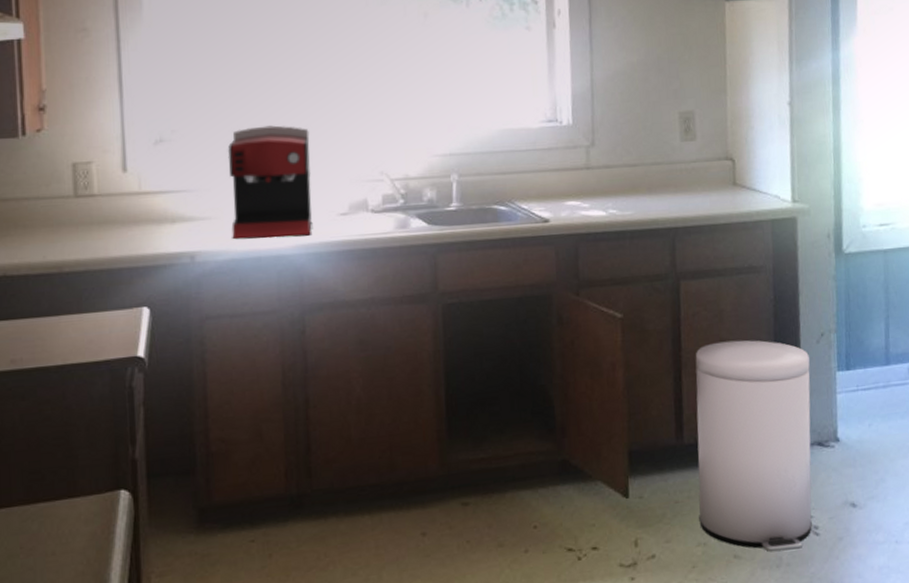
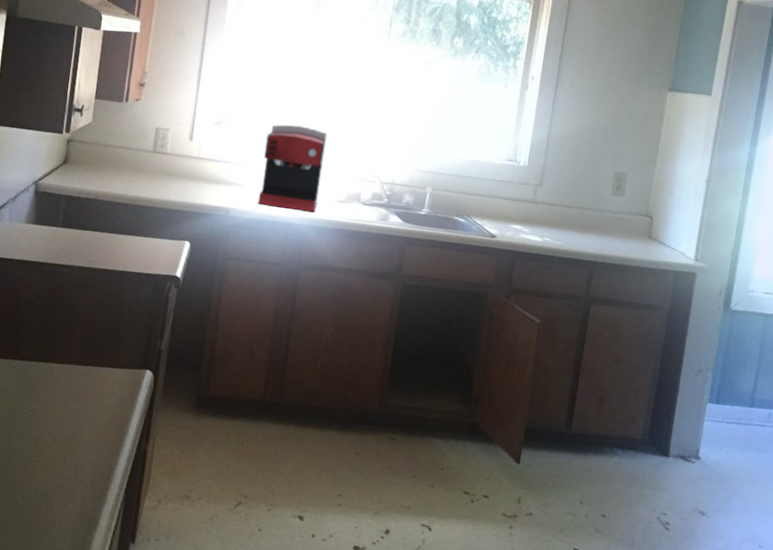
pedal bin: present [695,340,812,553] -> none [572,358,687,537]

